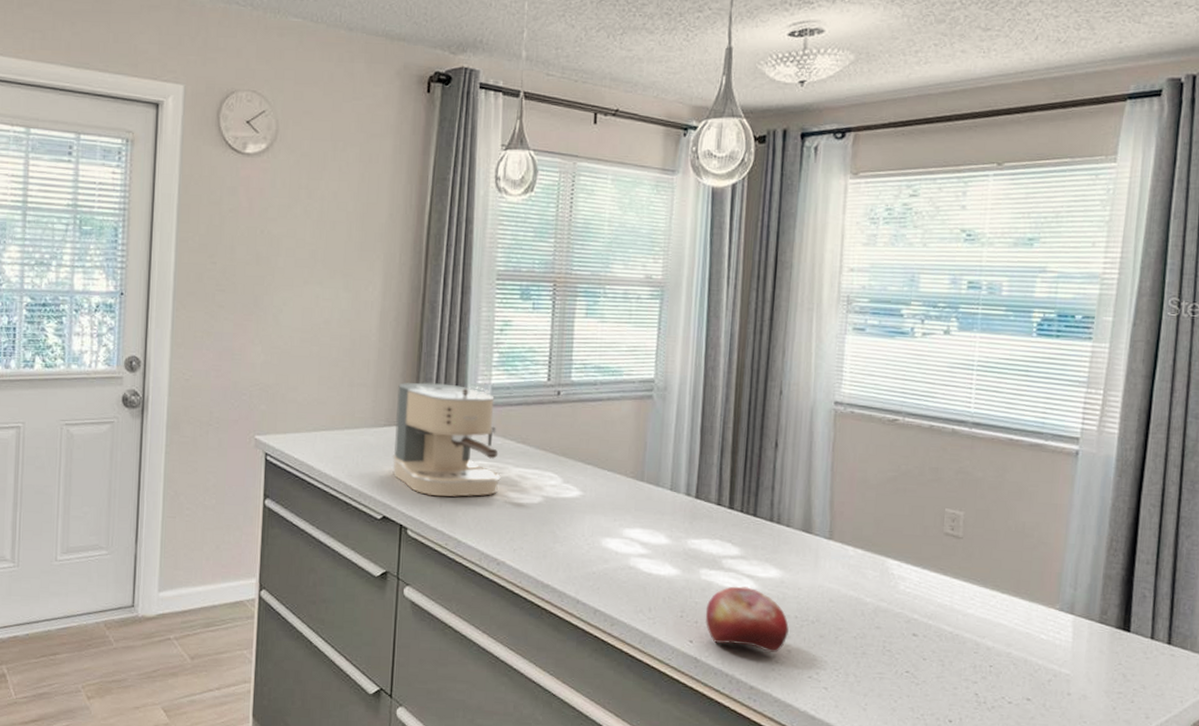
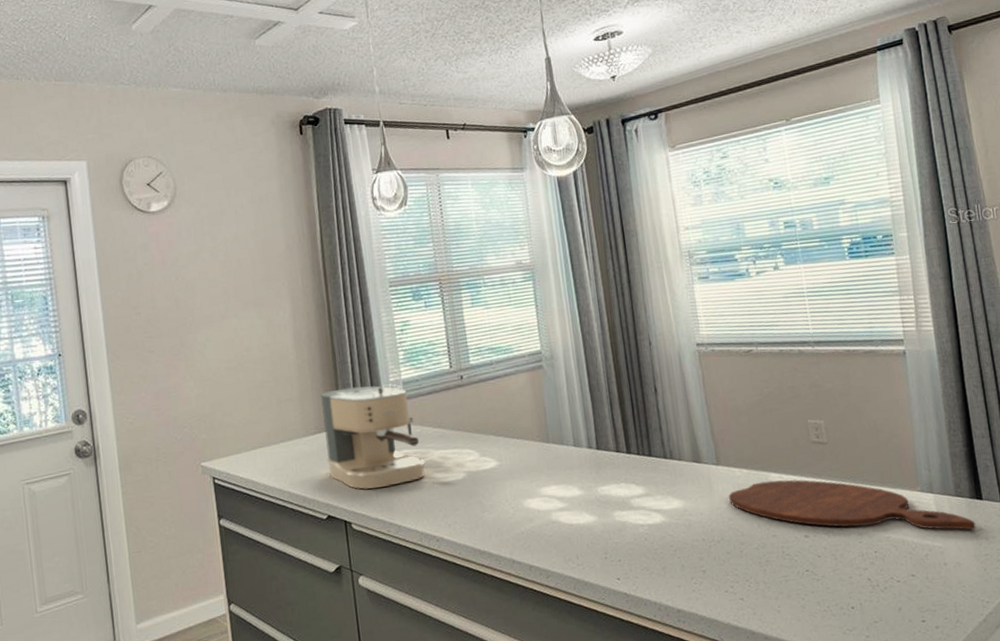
fruit: present [705,586,789,652] -> none [625,520,700,576]
cutting board: none [835,566,1116,663] -> present [729,479,976,530]

